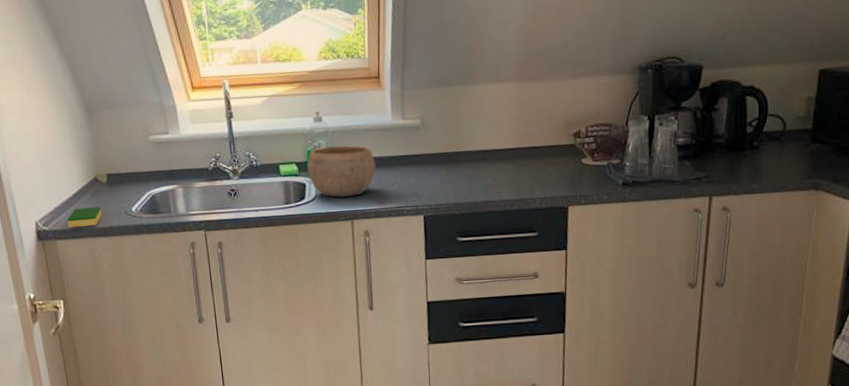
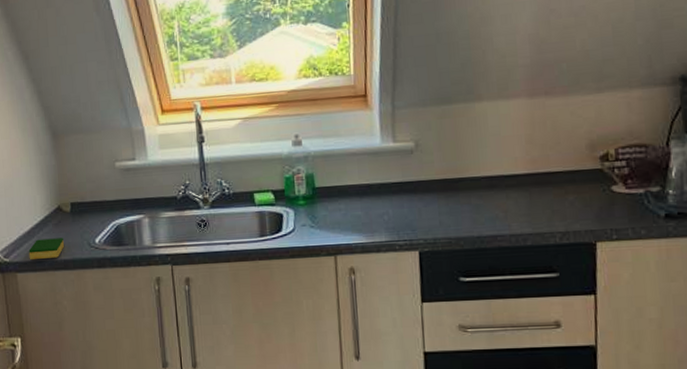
bowl: present [307,144,376,198] -> none [285,170,363,230]

